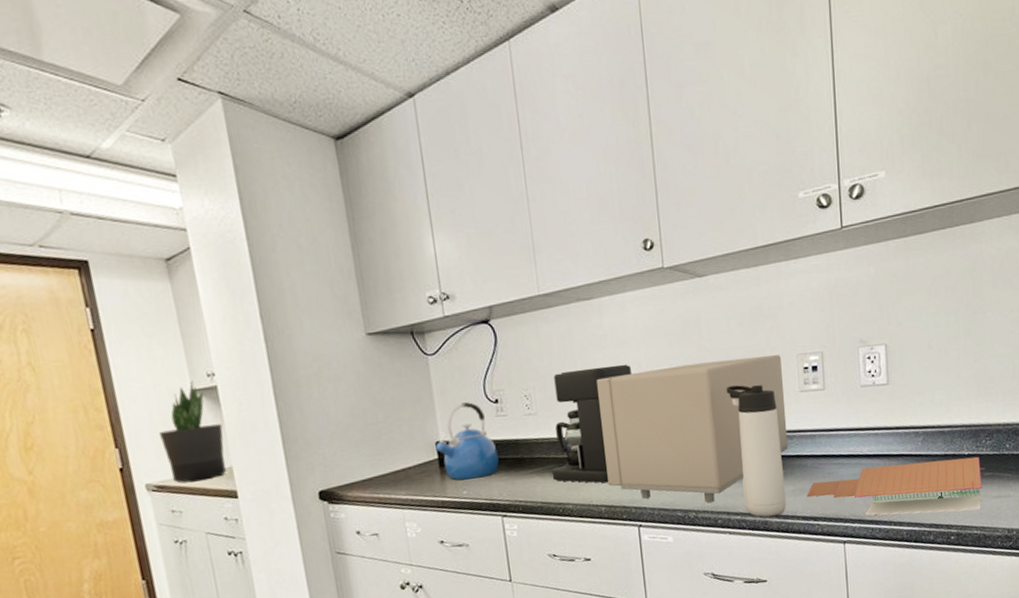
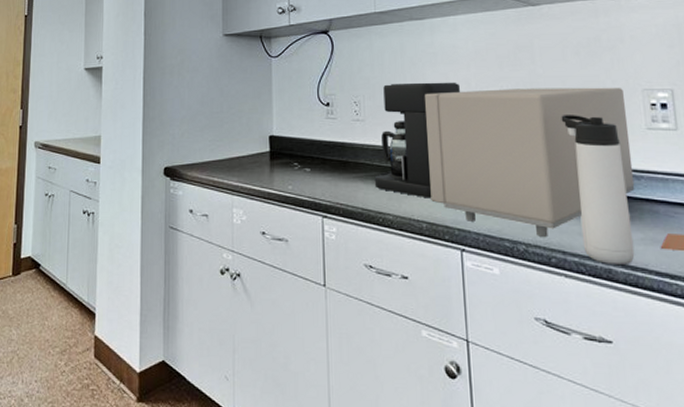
planter: present [159,381,226,484] -> none [53,61,100,145]
kettle: present [435,402,500,481] -> none [269,103,325,175]

